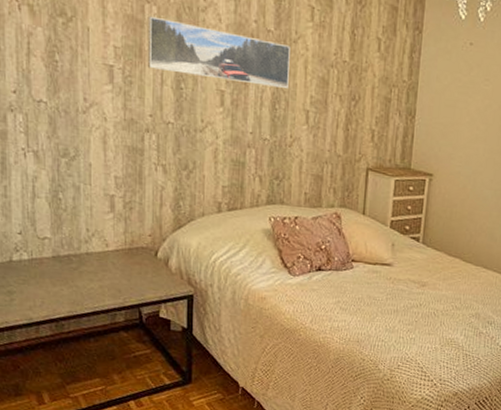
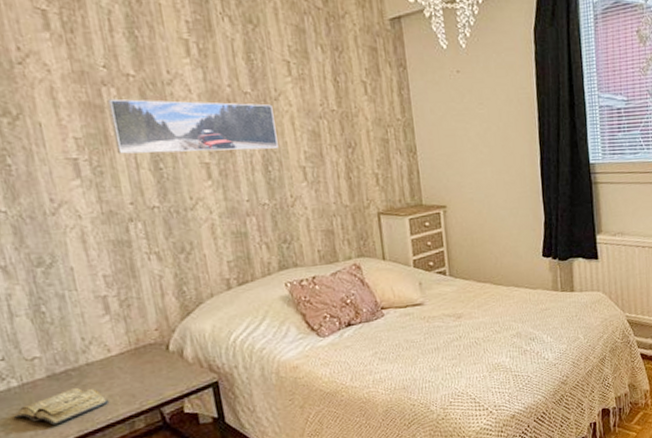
diary: none [20,271,99,302] -> present [14,387,110,426]

